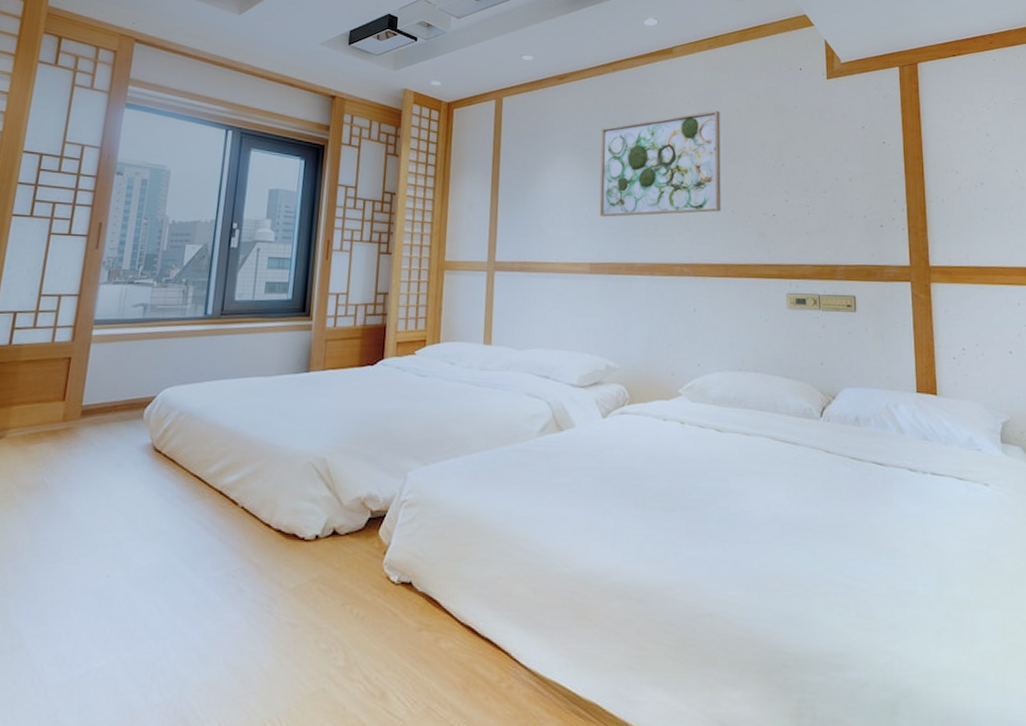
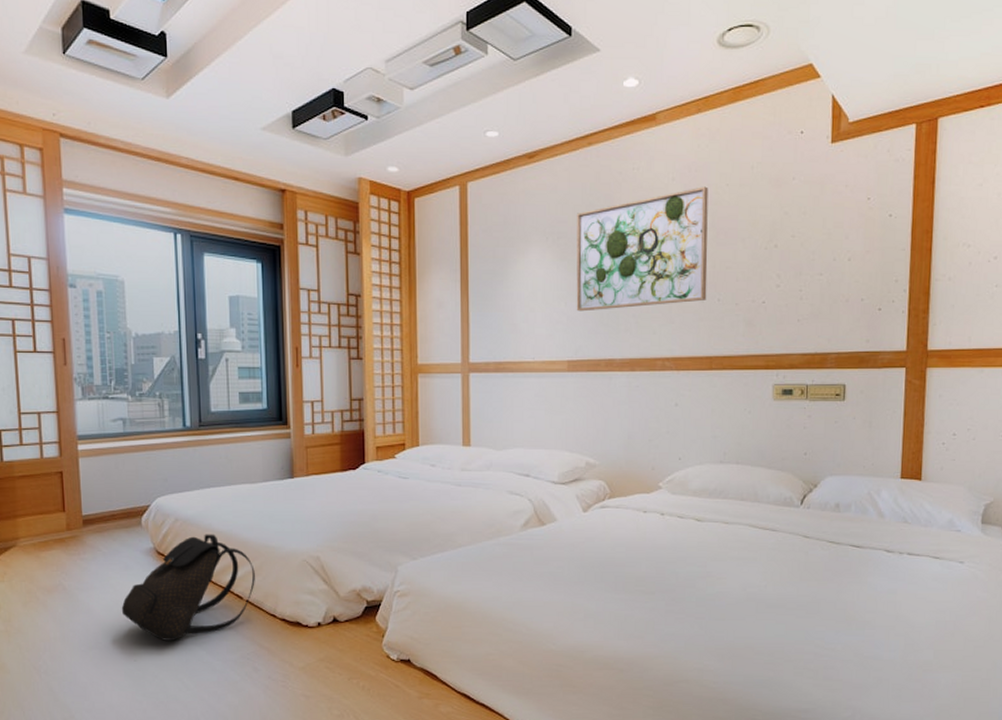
backpack: none [103,430,256,553] -> present [121,534,255,641]

